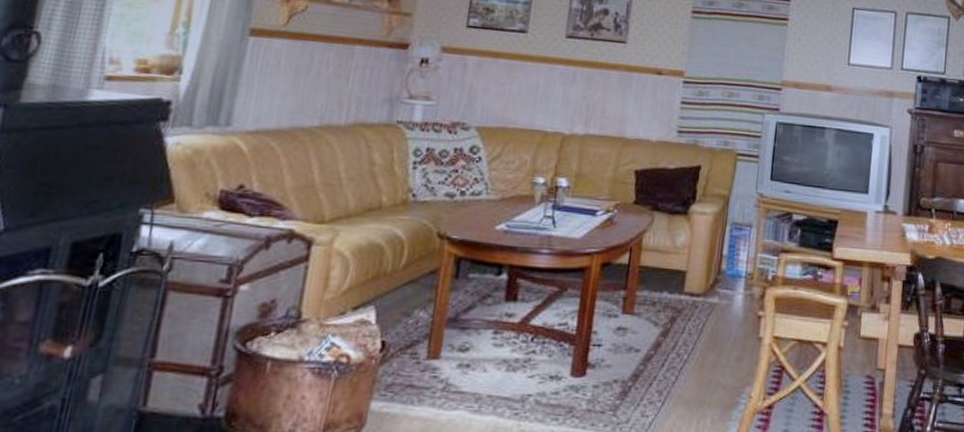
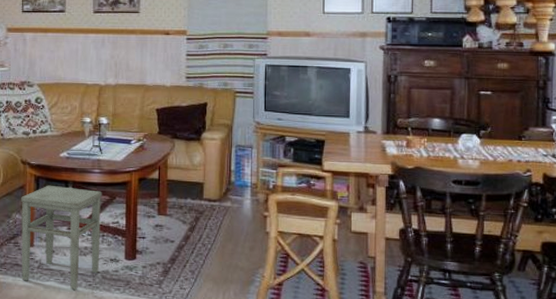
stool: none [415,269,549,422] -> present [21,185,102,290]

